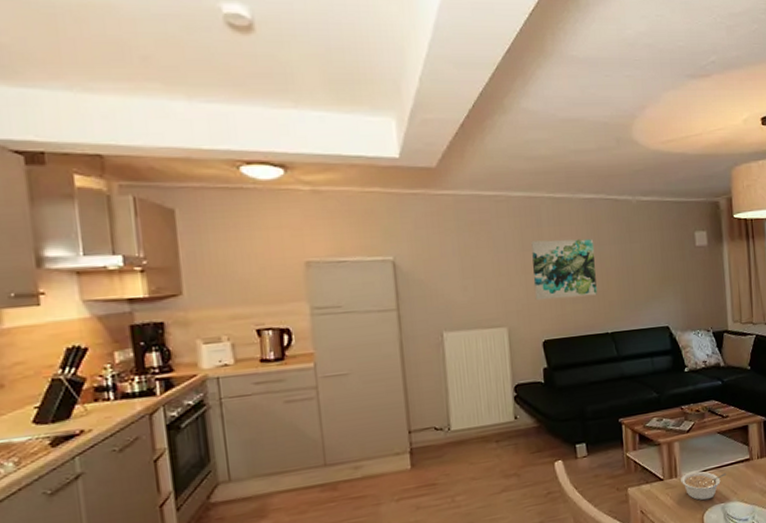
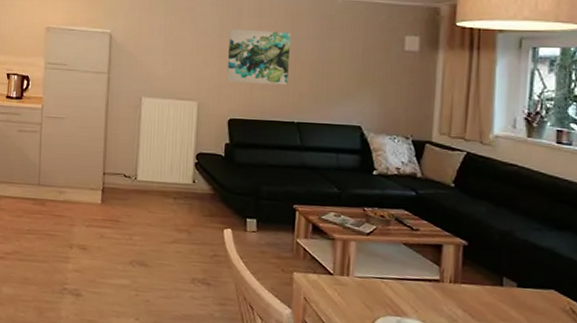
legume: present [681,471,726,501] -> none [353,274,407,309]

